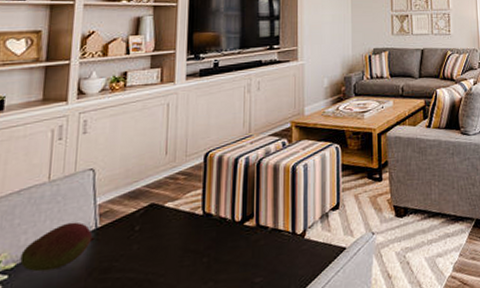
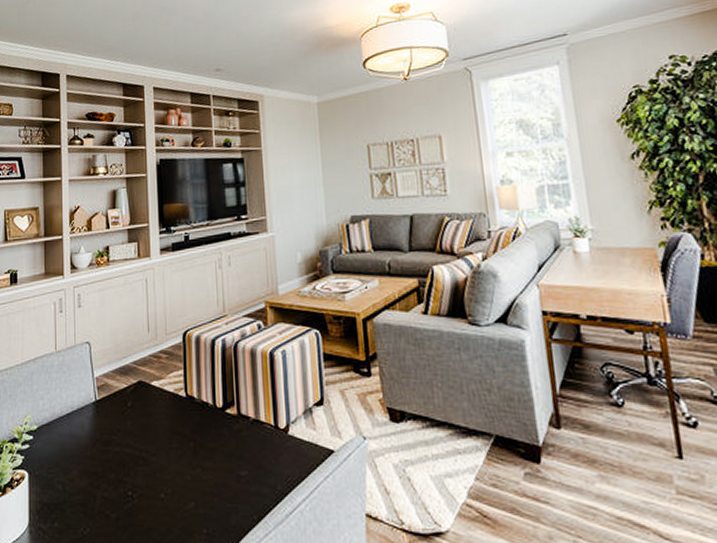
fruit: present [20,222,96,272] -> none [40,392,96,436]

